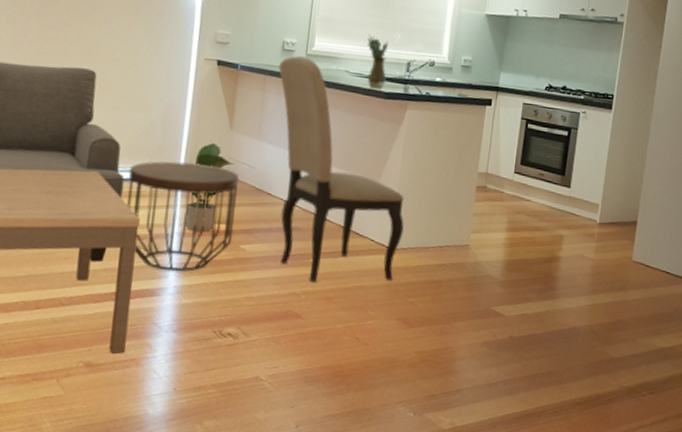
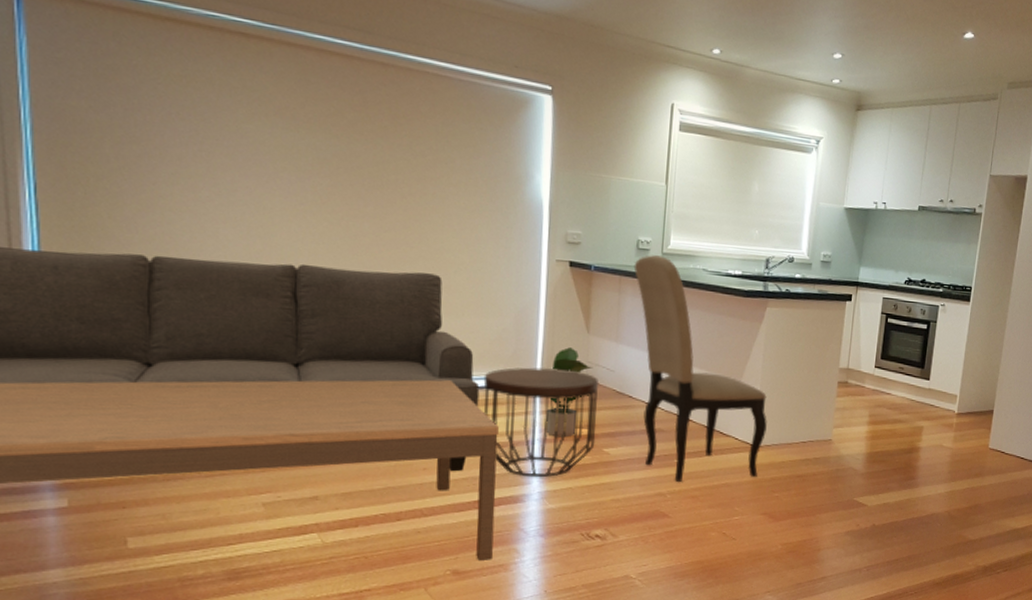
vase: present [367,34,388,91] -> none [724,231,746,289]

